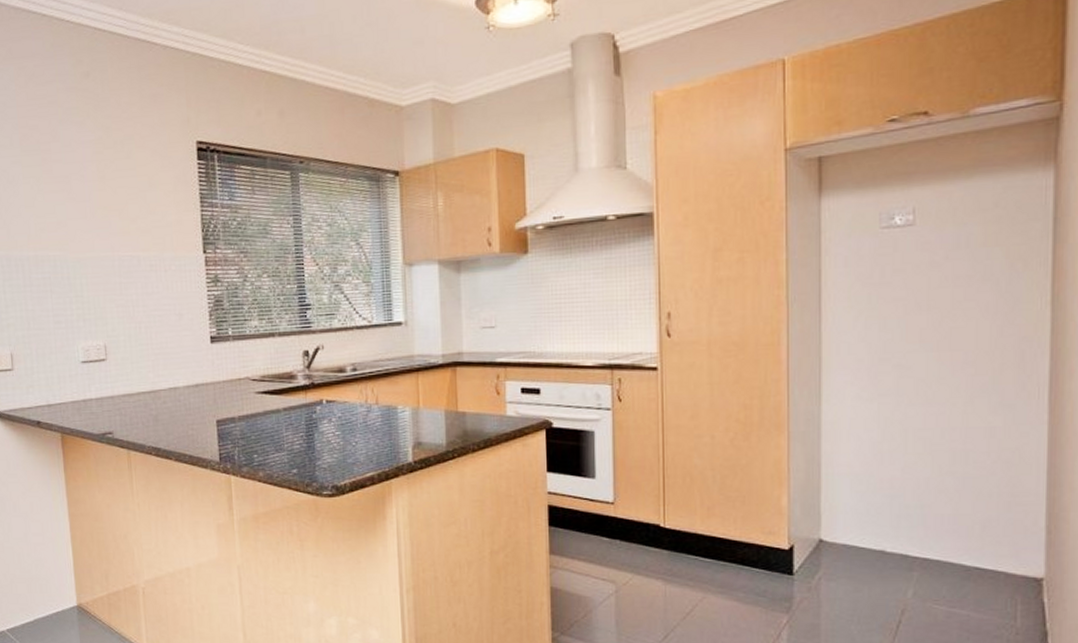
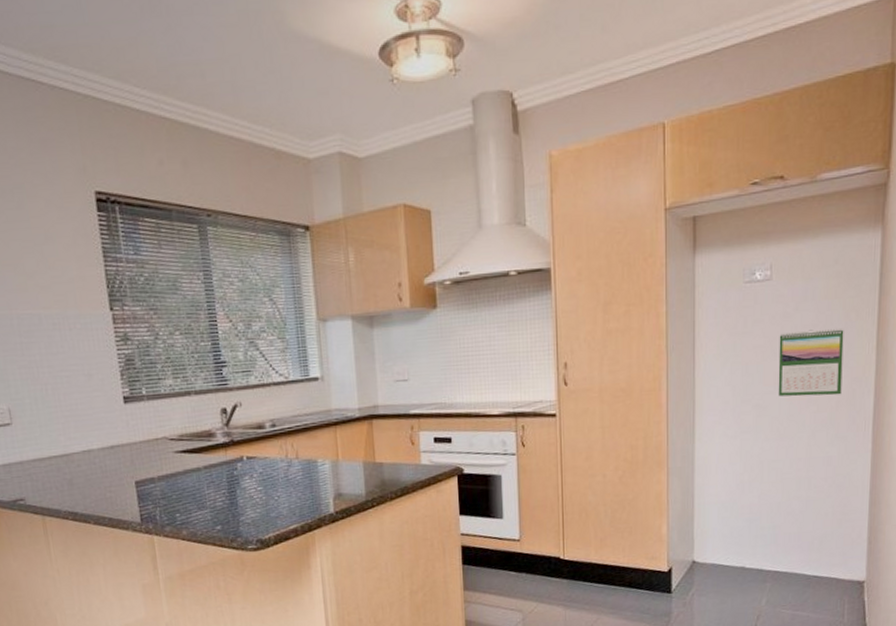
calendar: none [924,279,1008,357] -> present [778,328,844,397]

